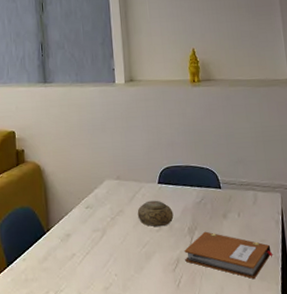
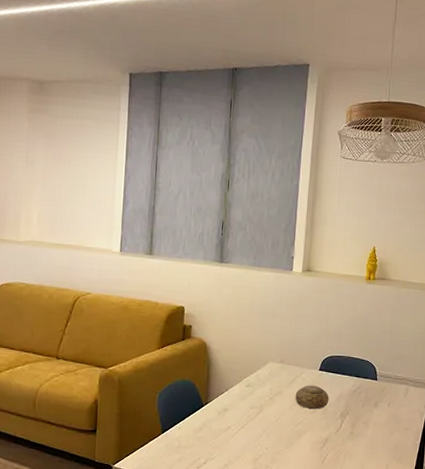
notebook: present [184,231,273,280] -> none [333,417,413,461]

